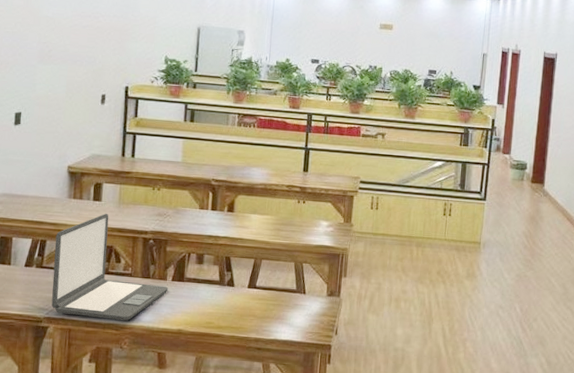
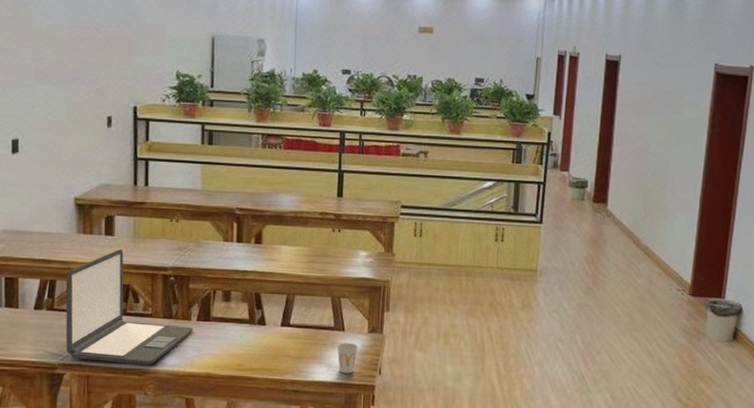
cup: none [298,304,318,334] -> present [337,342,359,374]

